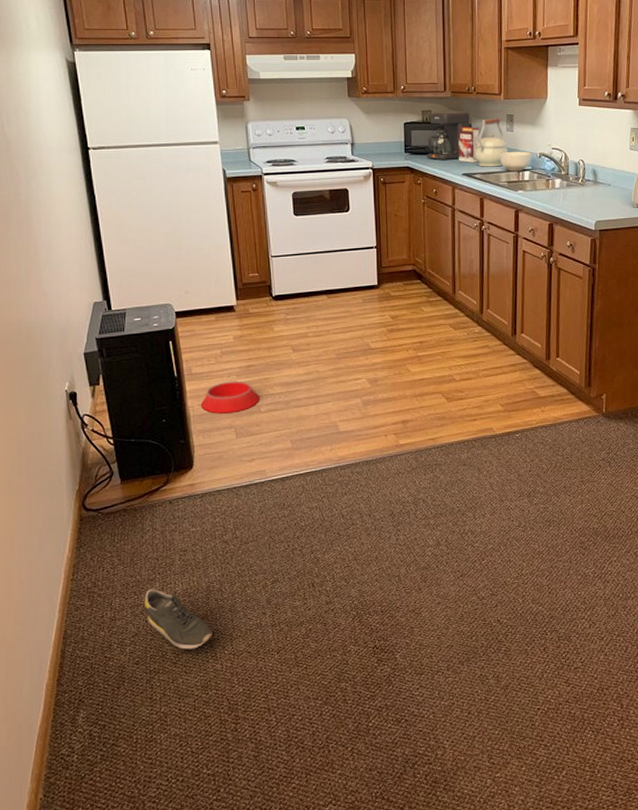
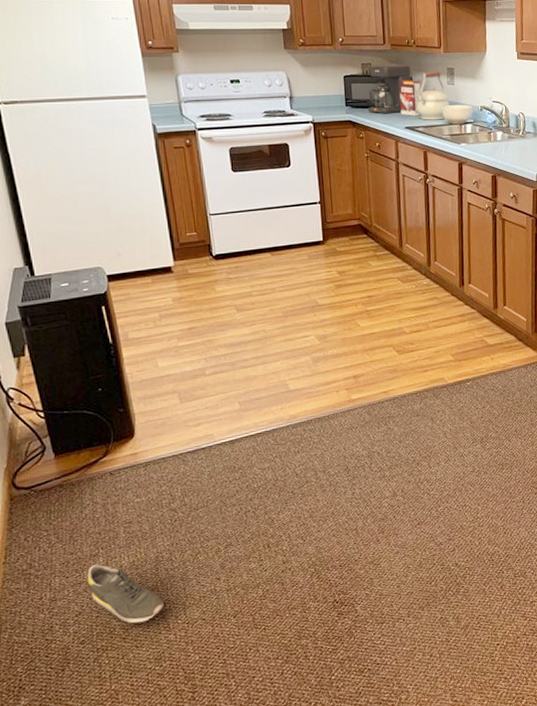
pet bowl: present [201,381,260,414] -> none [140,344,204,380]

